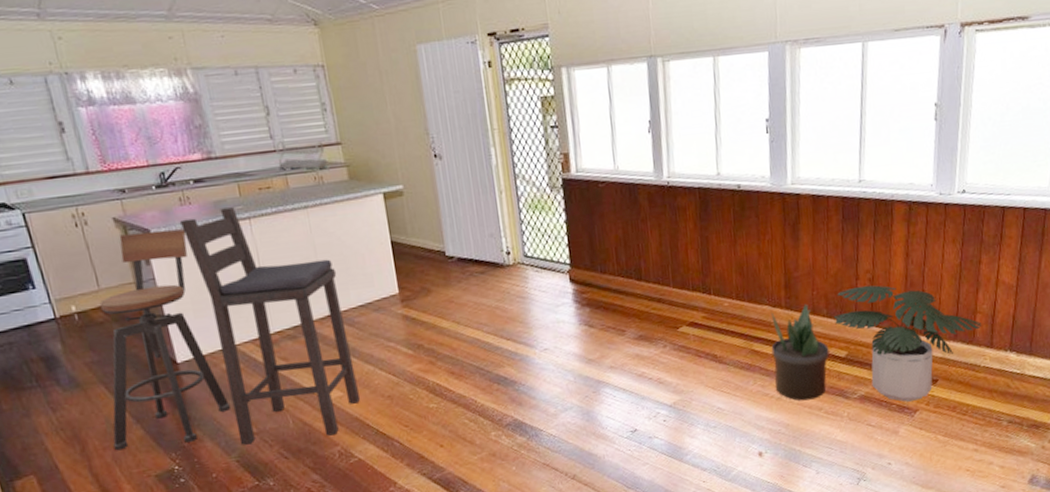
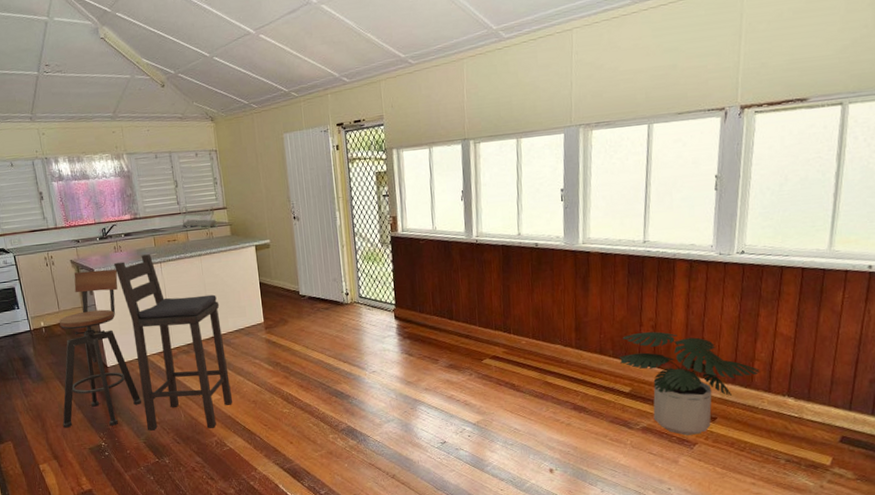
planter: present [771,303,829,401] -> none [562,344,615,428]

